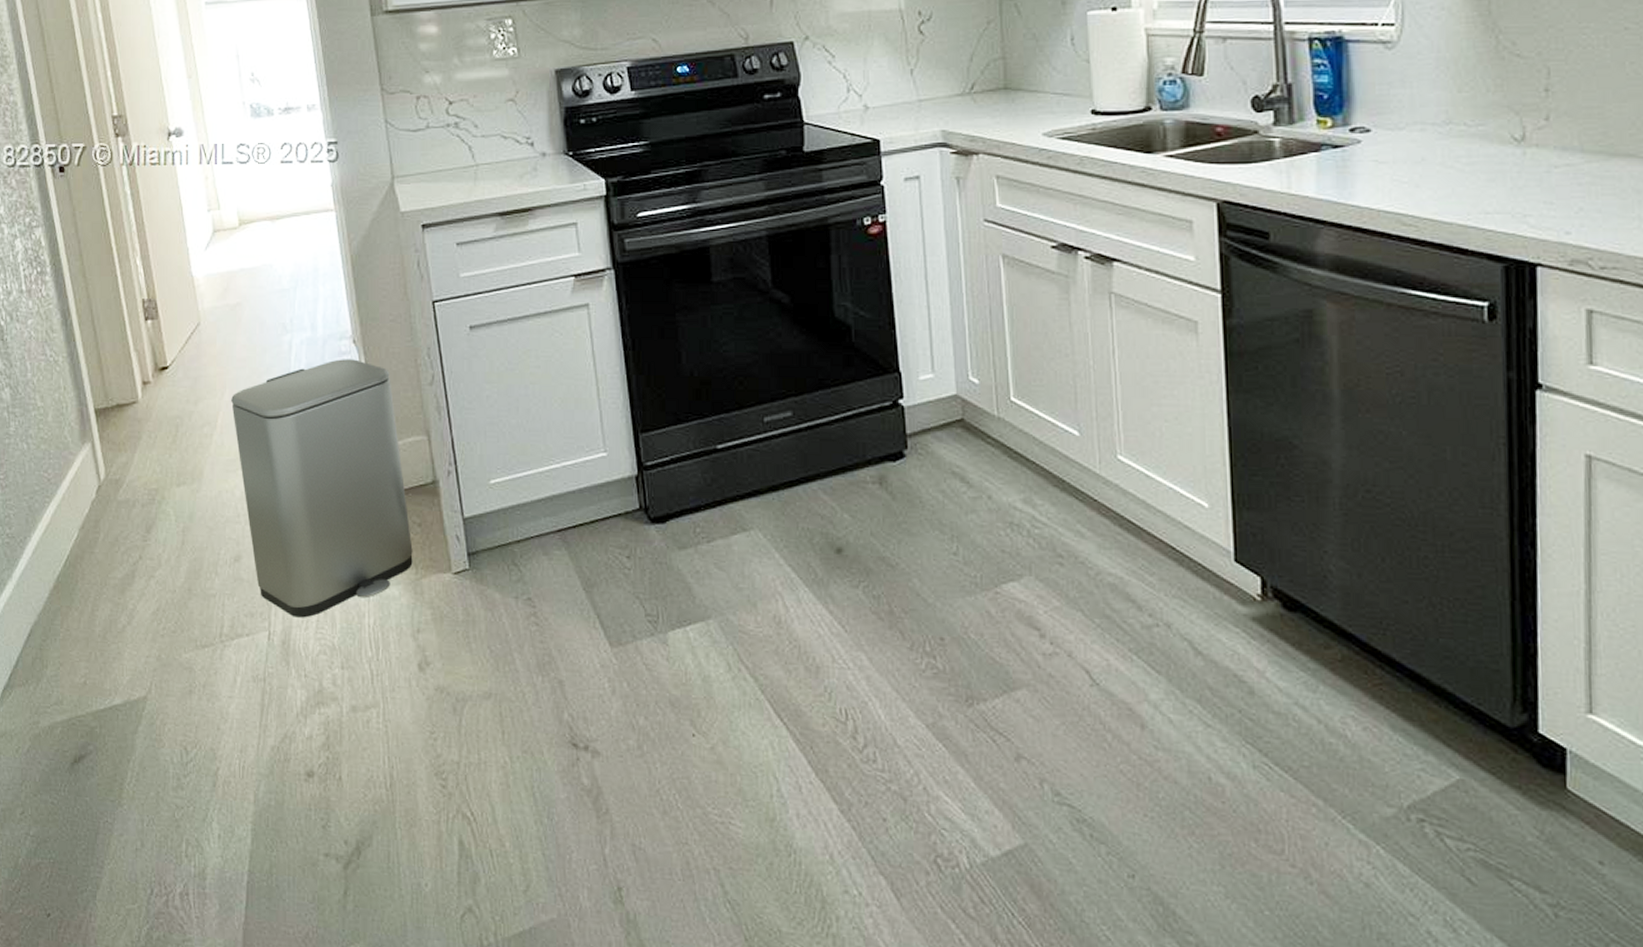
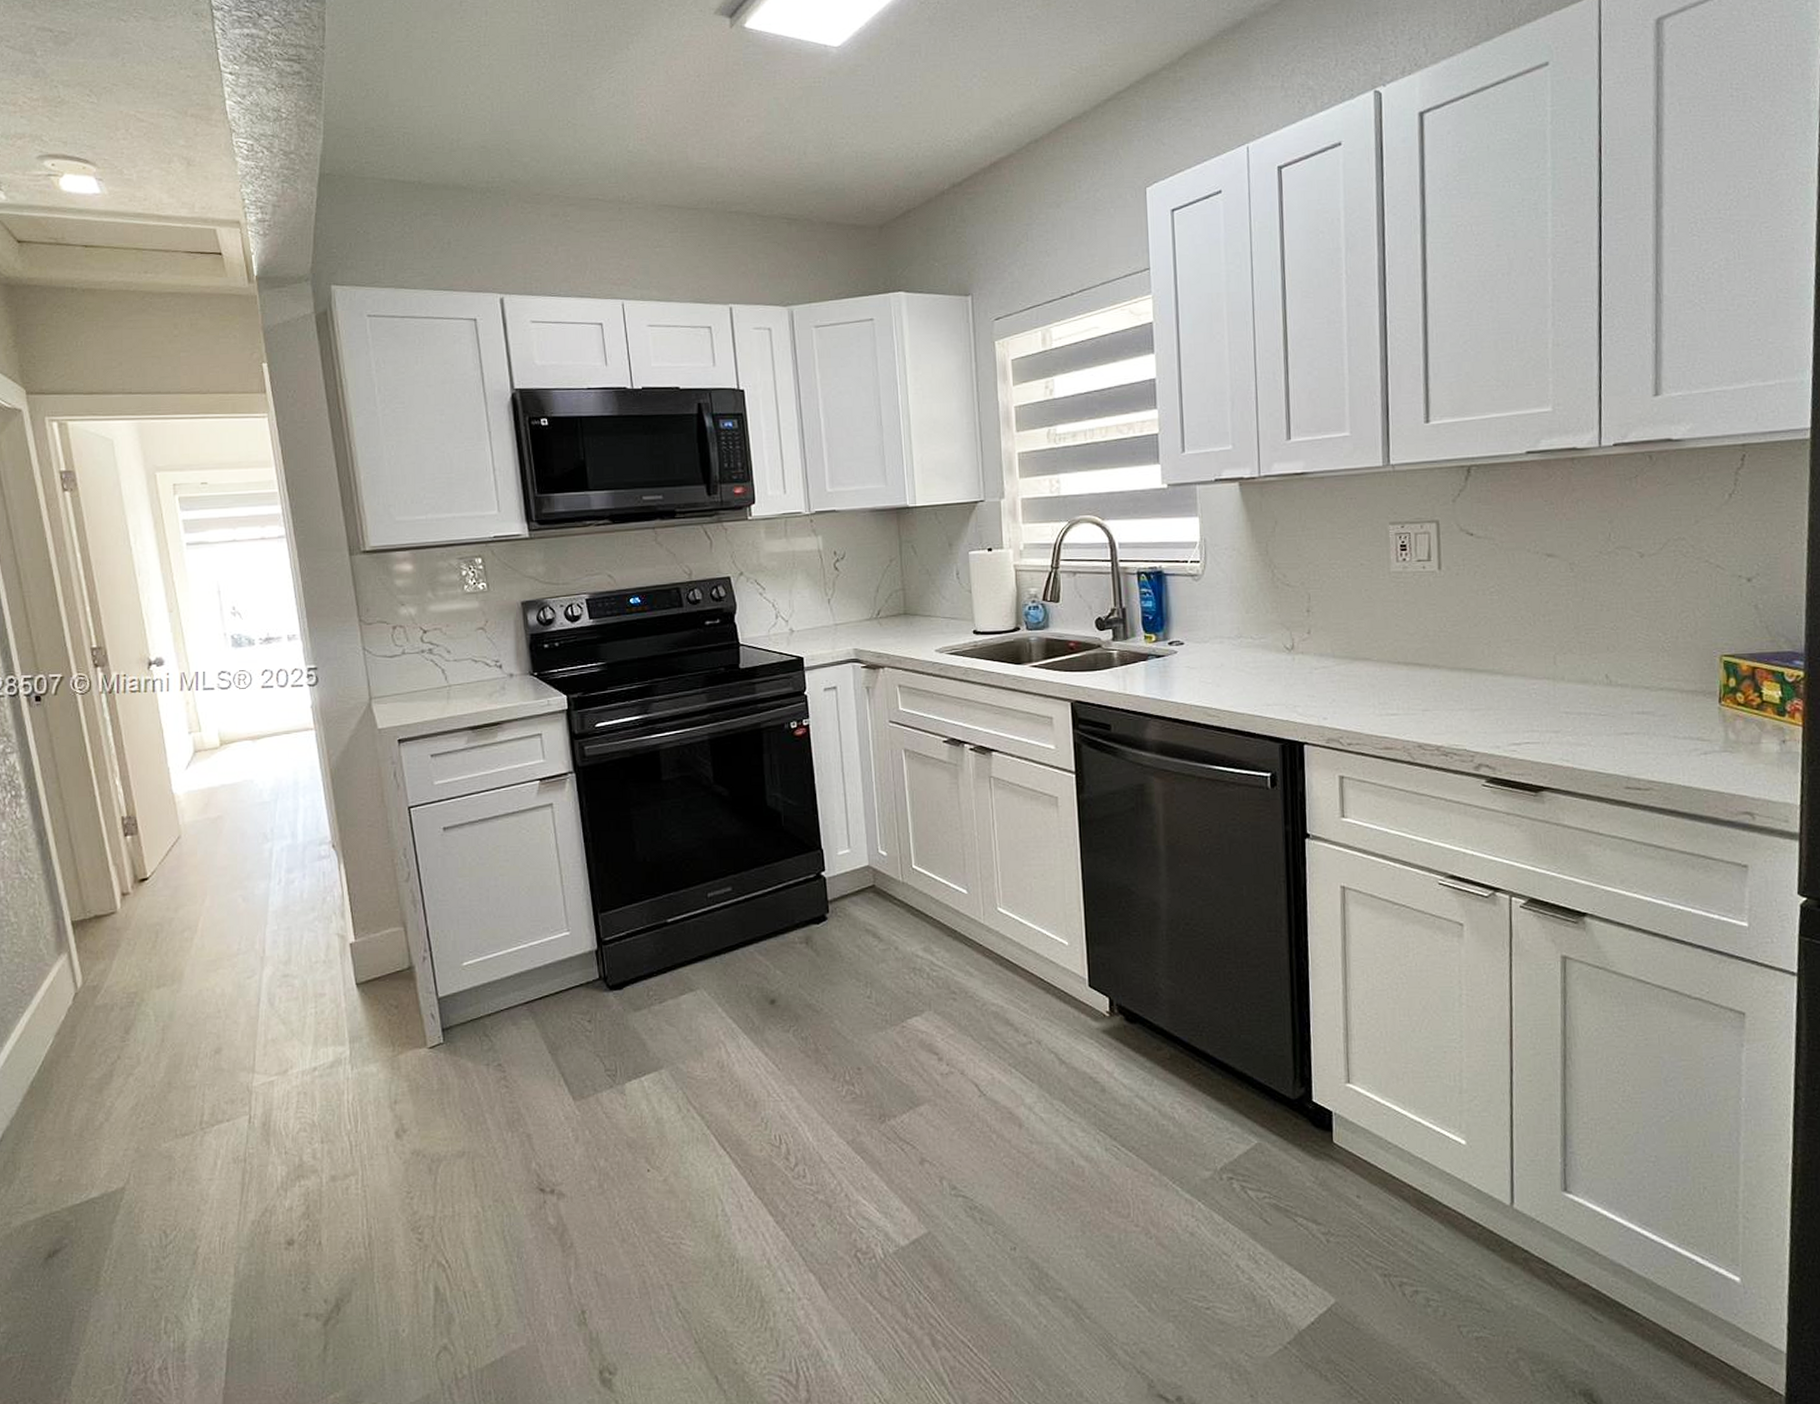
pedal bin: present [231,359,413,618] -> none [212,862,390,1100]

